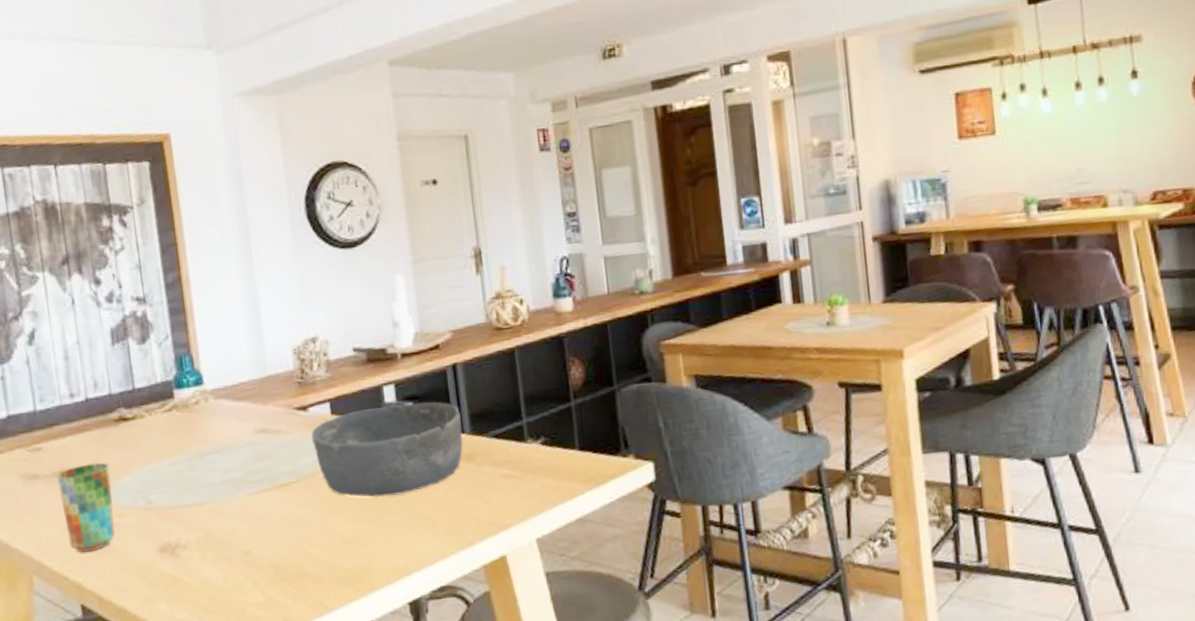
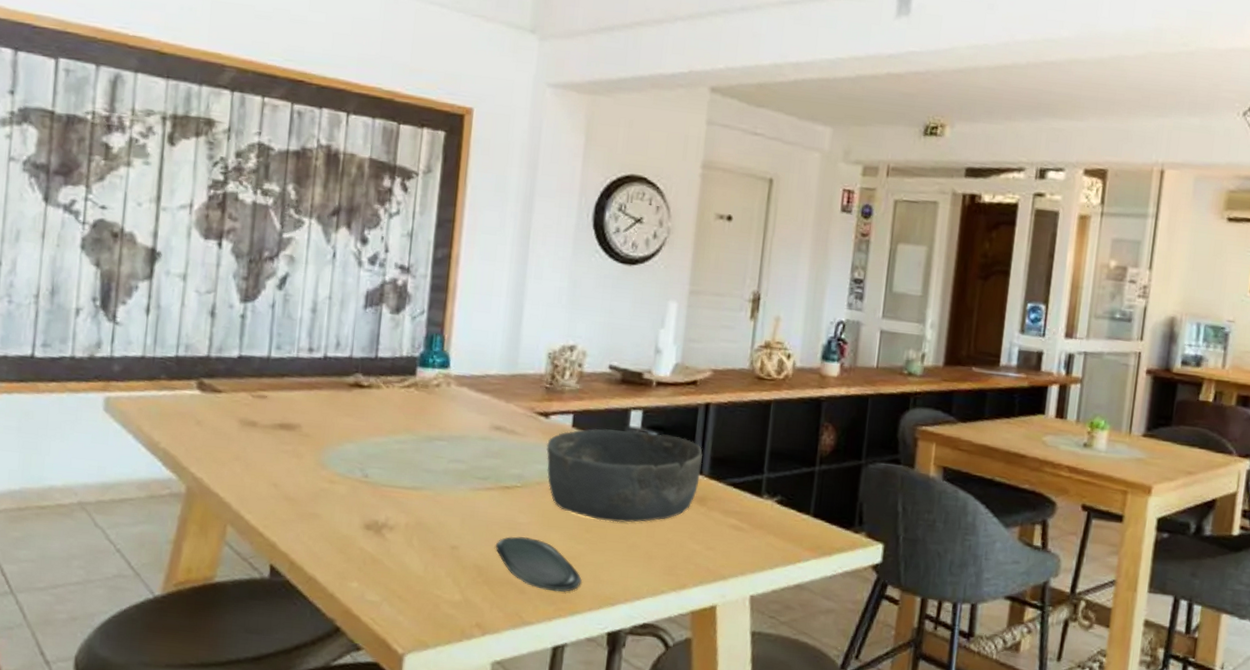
cup: present [57,462,115,553] -> none [273,423,333,513]
oval tray: none [285,527,374,575] -> present [495,536,582,592]

